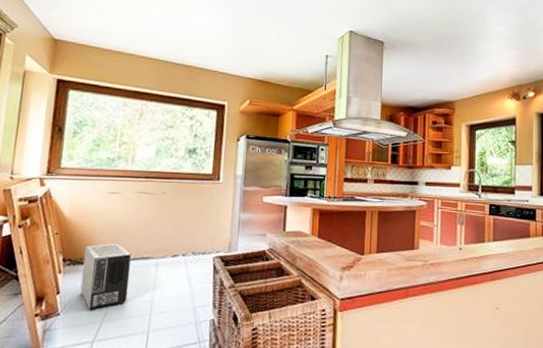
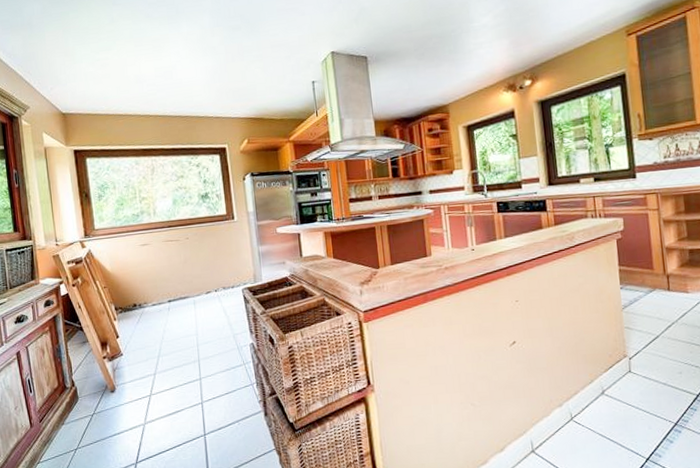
air purifier: present [80,243,132,310] -> none [131,288,176,348]

